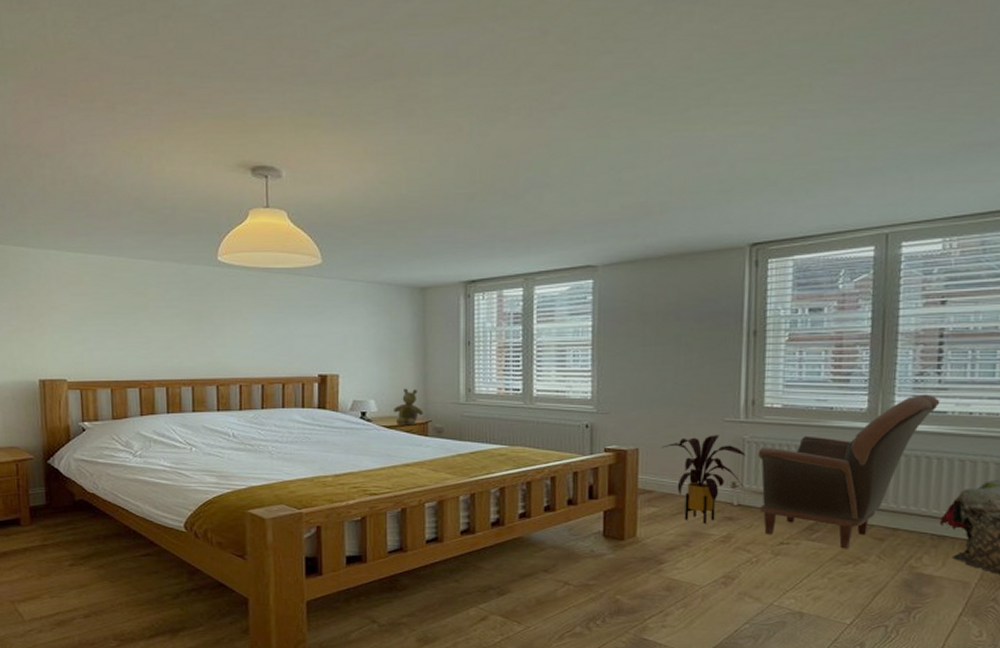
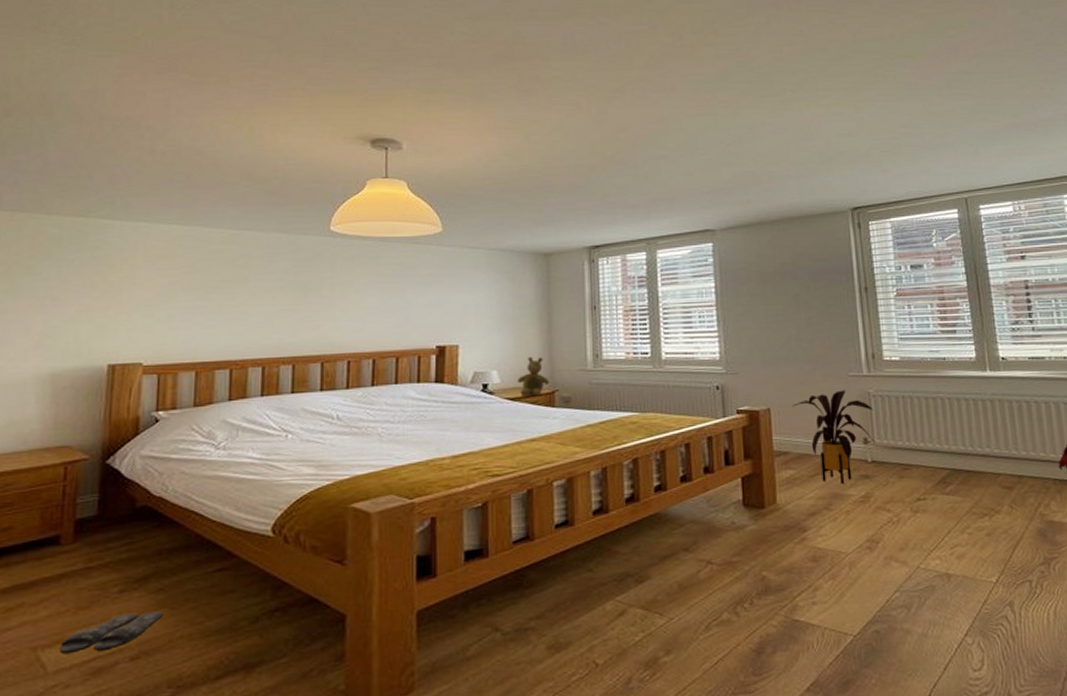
slippers: none [31,582,105,608] -> present [60,611,163,653]
armchair: present [758,393,940,549] -> none [884,341,1037,501]

